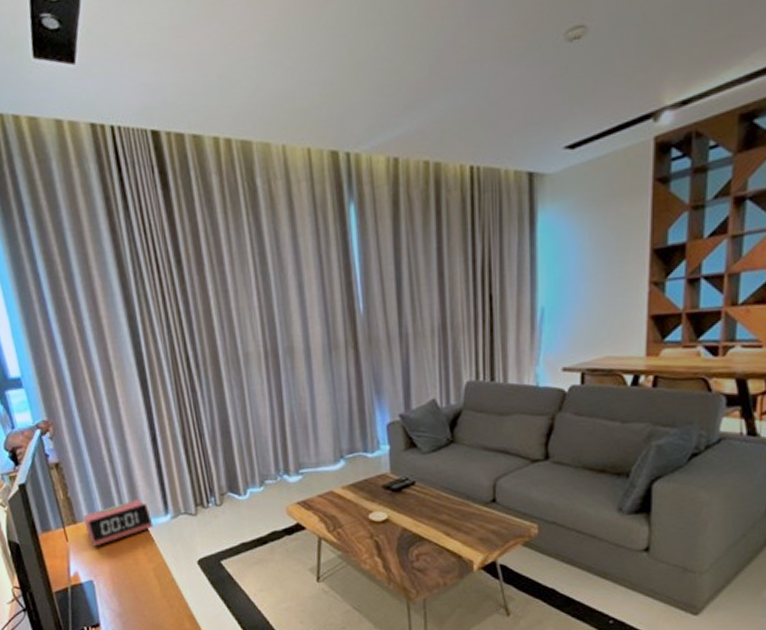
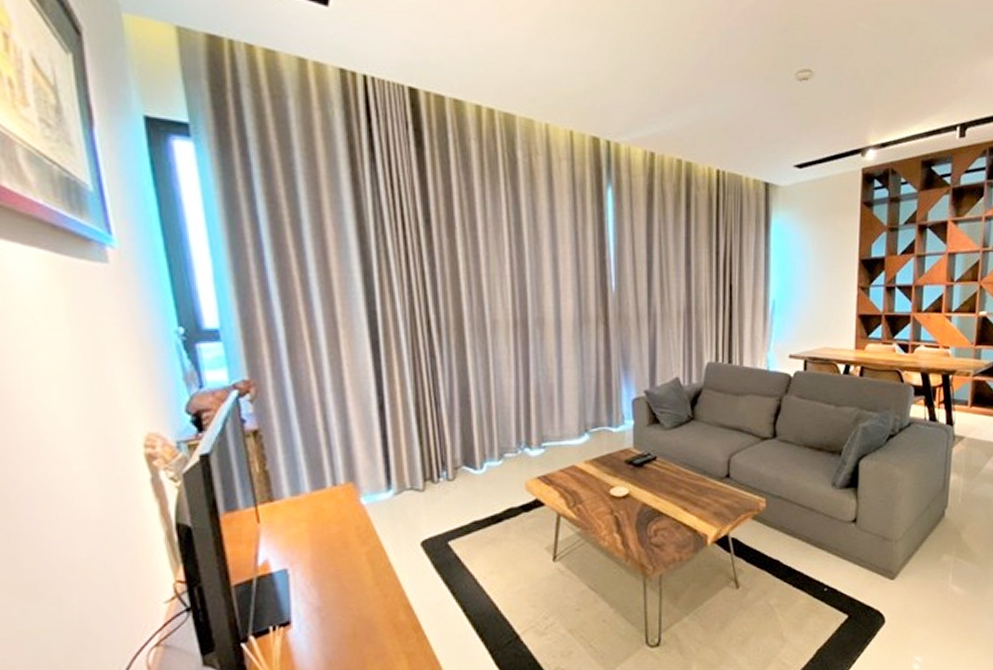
alarm clock: present [84,500,153,547] -> none [284,474,371,529]

